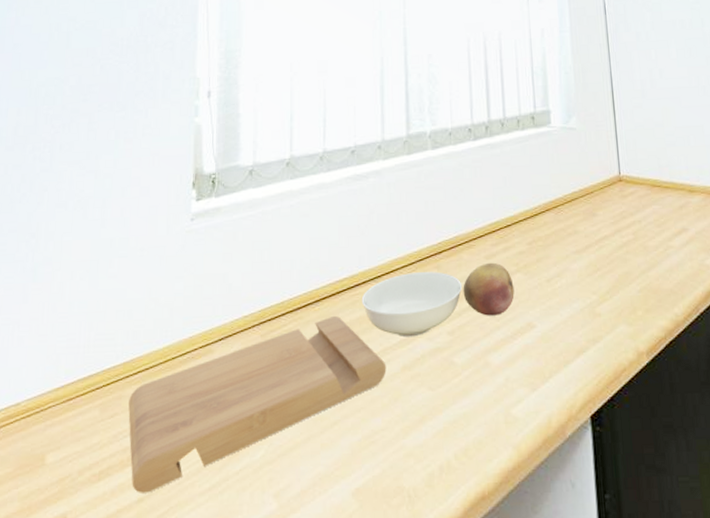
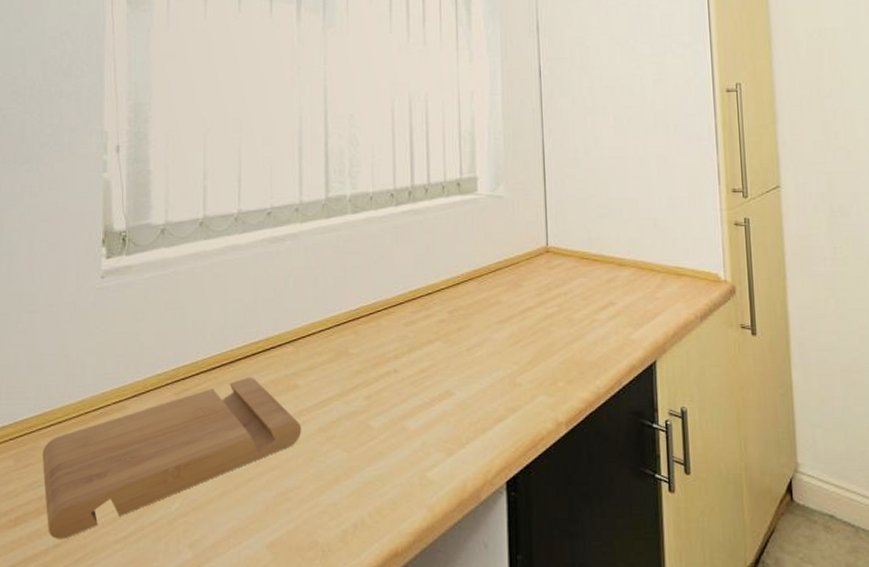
bowl: present [361,272,463,337] -> none [277,337,381,400]
fruit: present [463,262,515,316] -> none [381,330,434,382]

